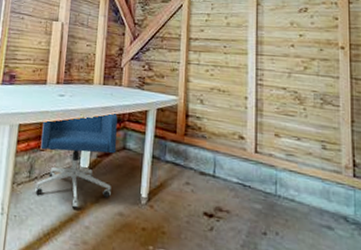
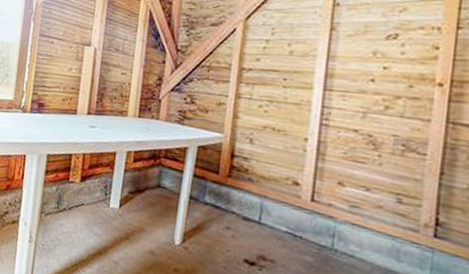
office chair: present [34,111,118,209] -> none [62,146,153,243]

